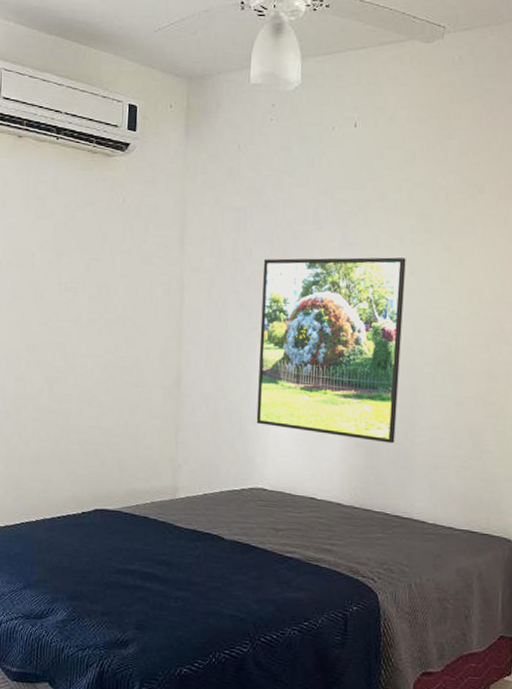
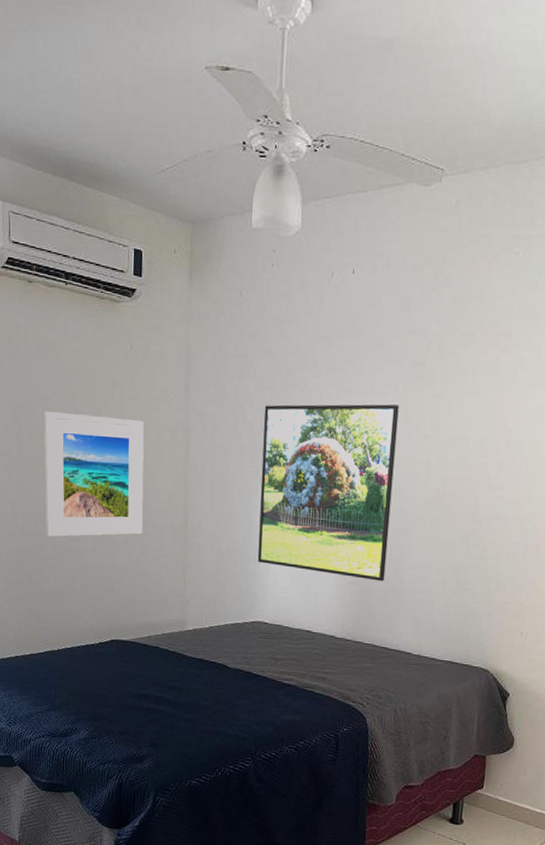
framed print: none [27,266,136,398] -> present [43,411,144,537]

